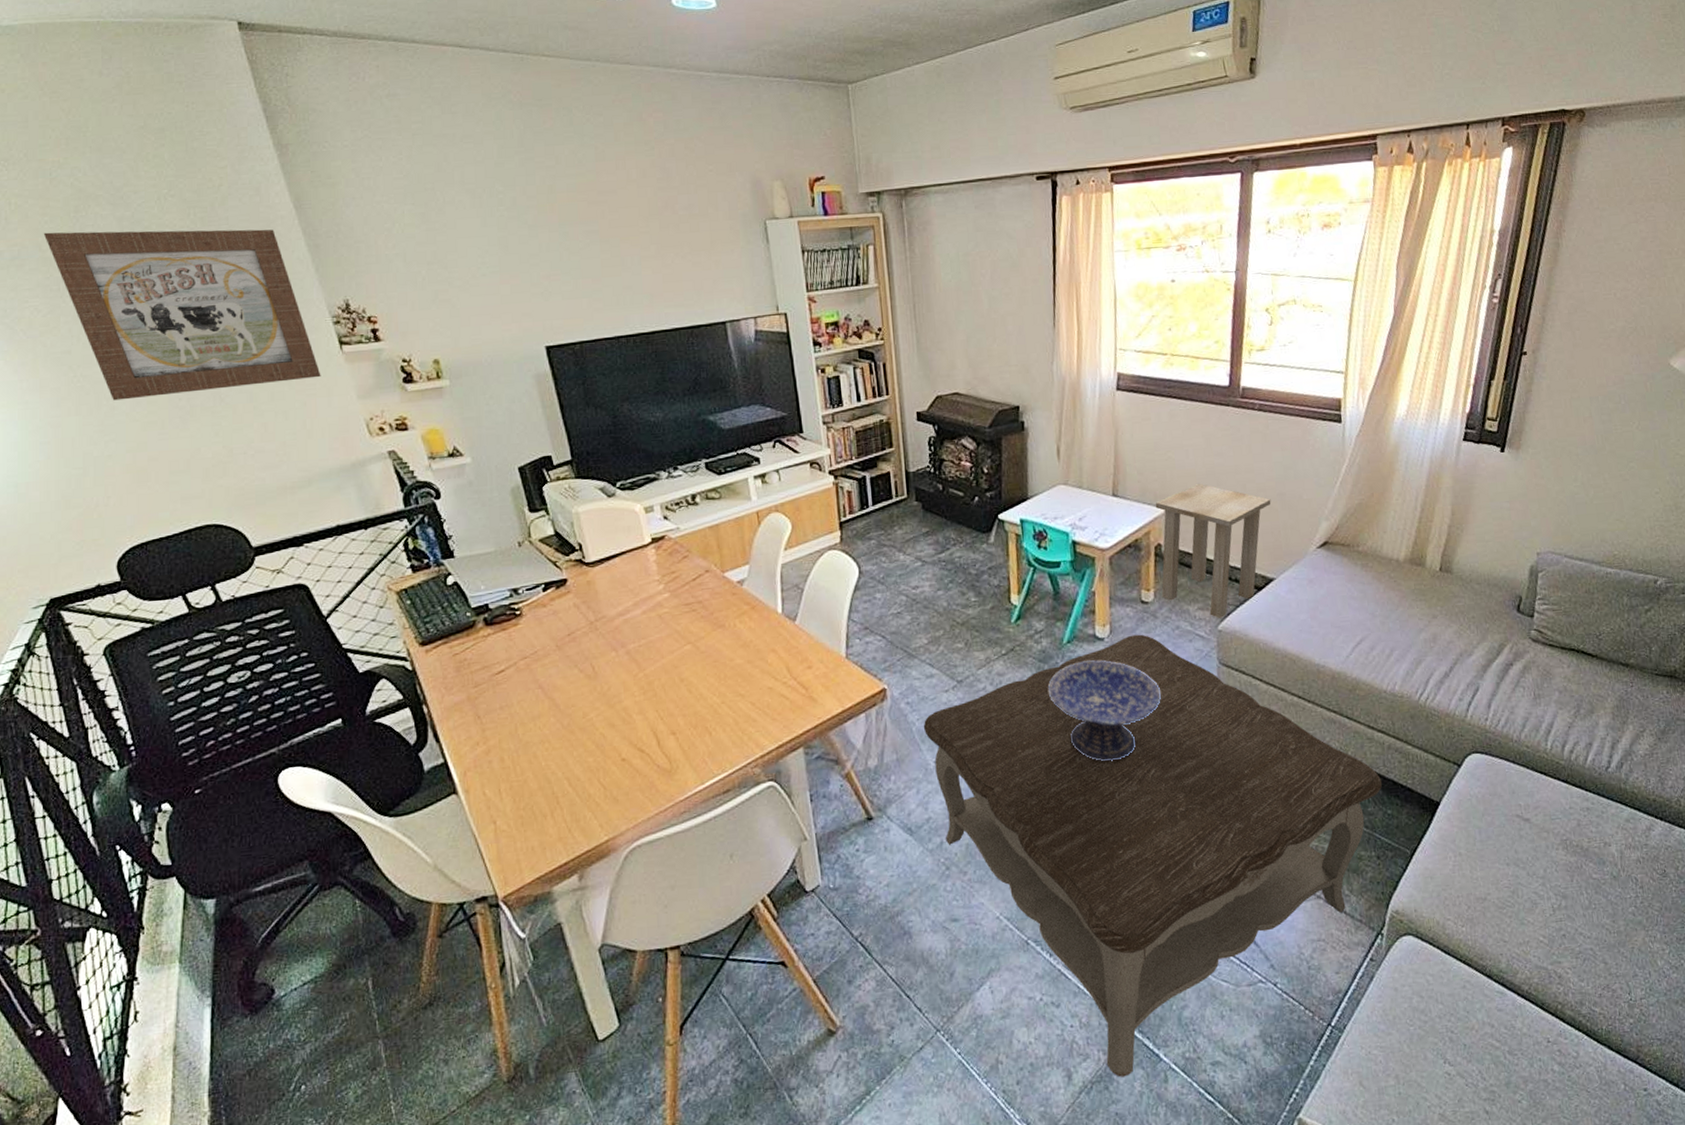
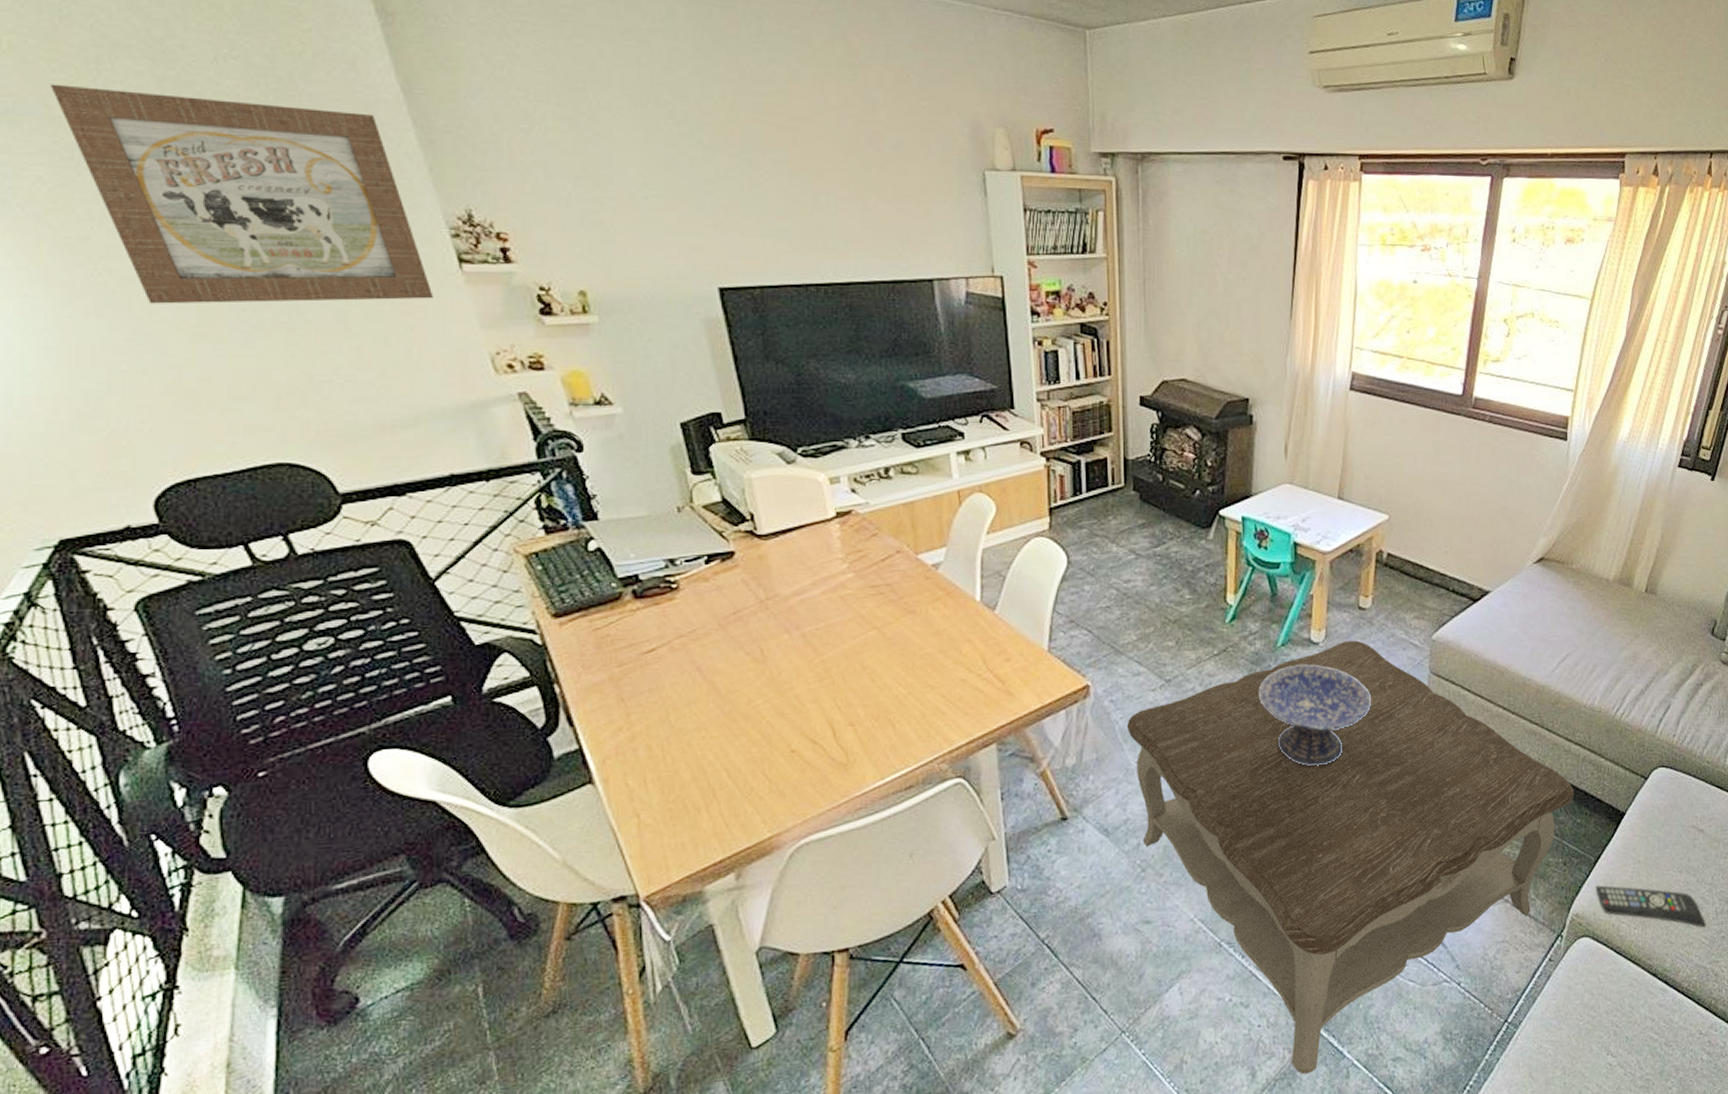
side table: present [1155,483,1271,619] -> none [1379,491,1494,629]
remote control: none [1414,880,1543,925] -> present [1596,885,1706,928]

